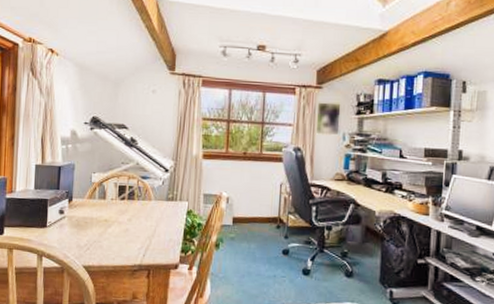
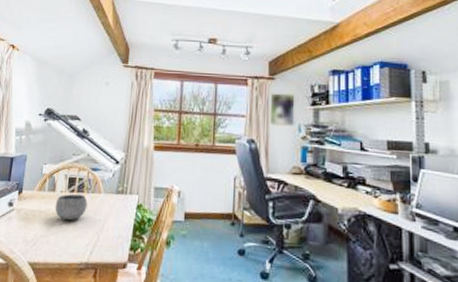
bowl: none [106,201,139,227] -> present [55,194,88,221]

